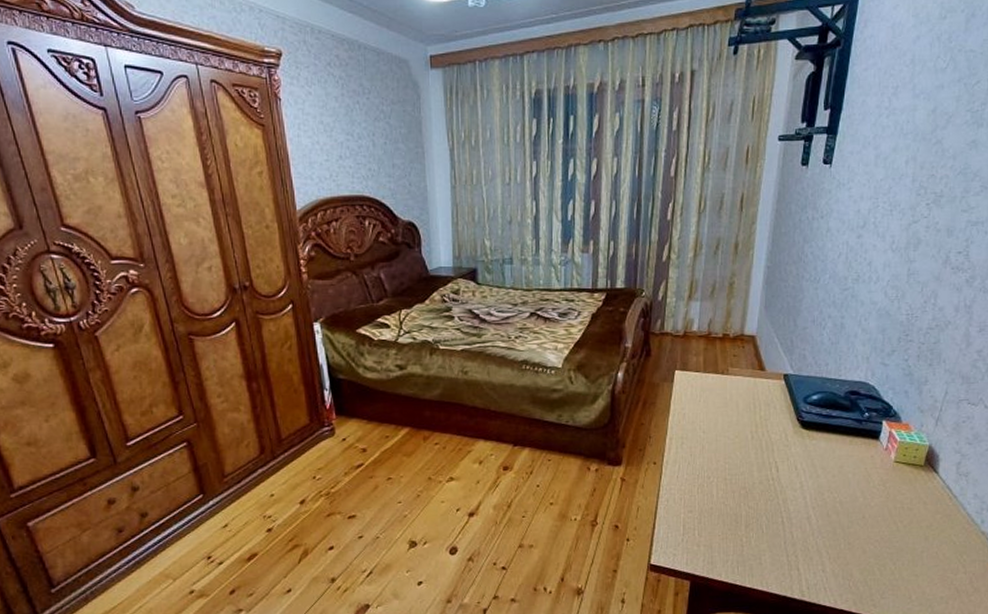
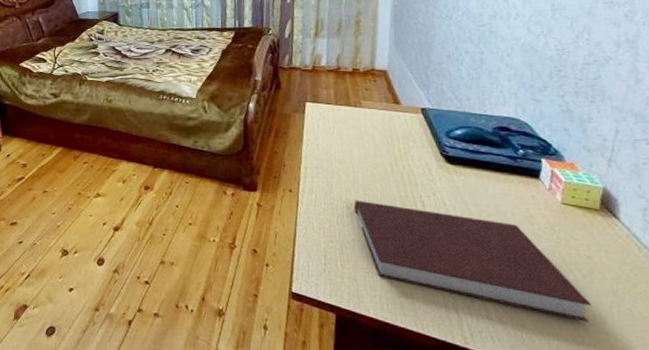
notebook: none [714,468,908,567] -> present [353,200,592,322]

